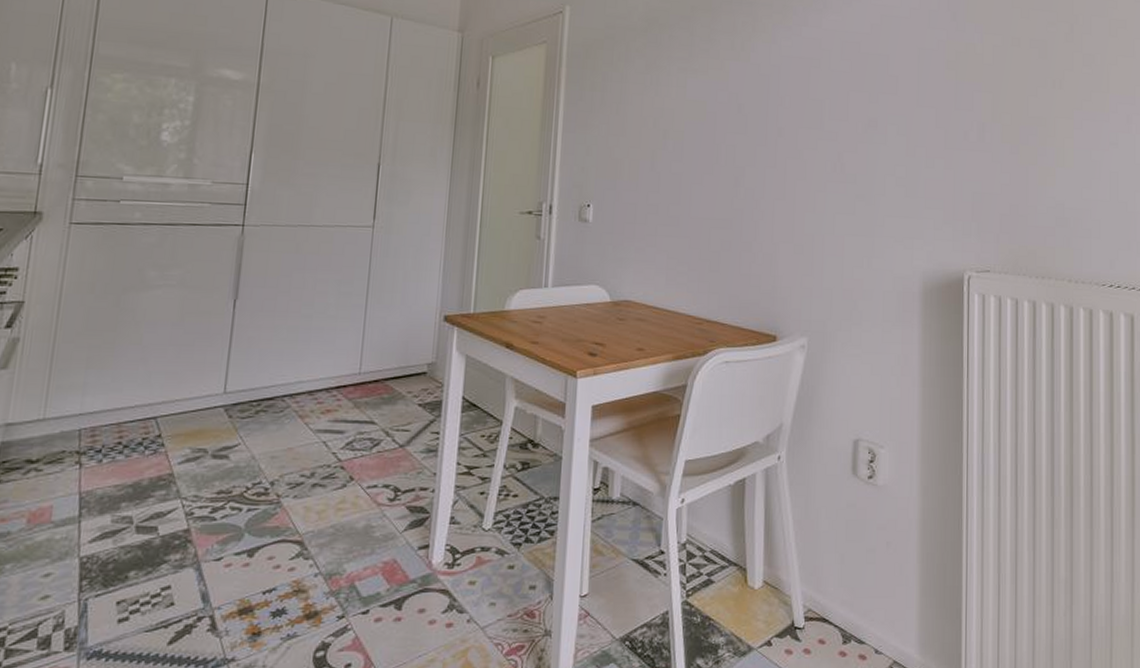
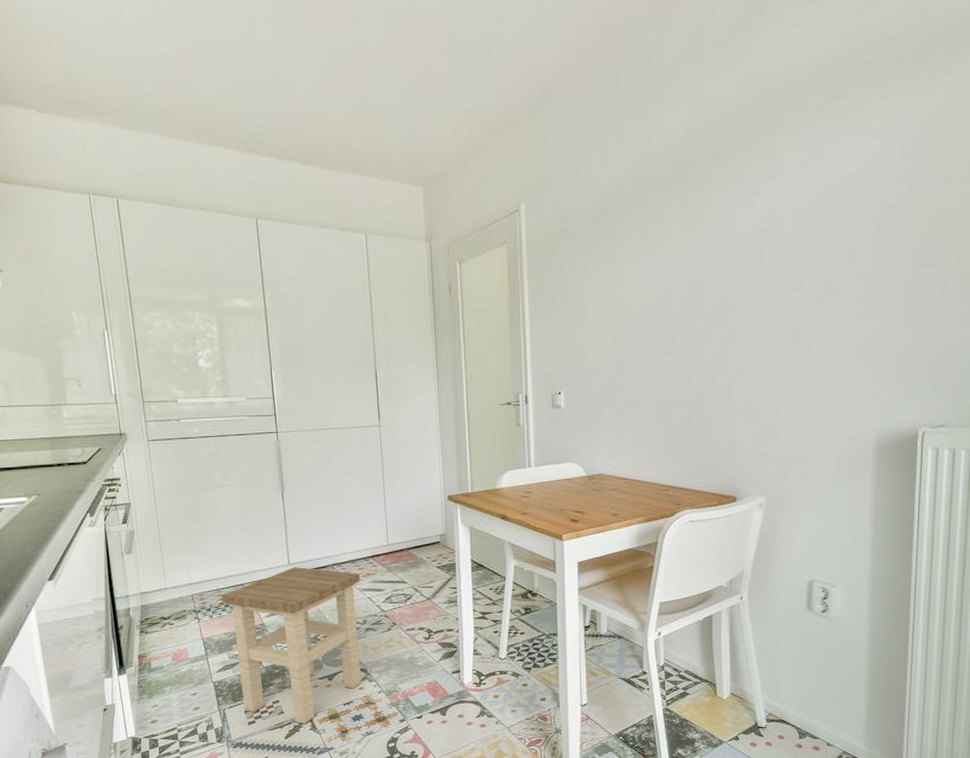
stool: none [116,397,318,623] -> present [221,567,361,725]

